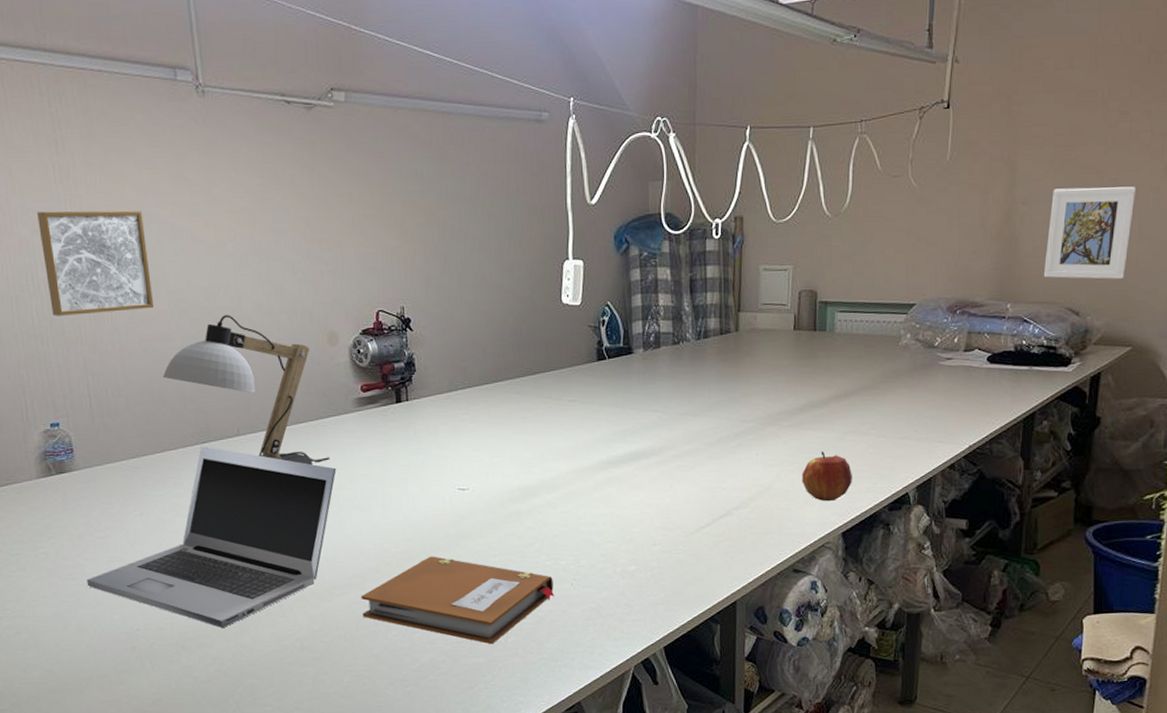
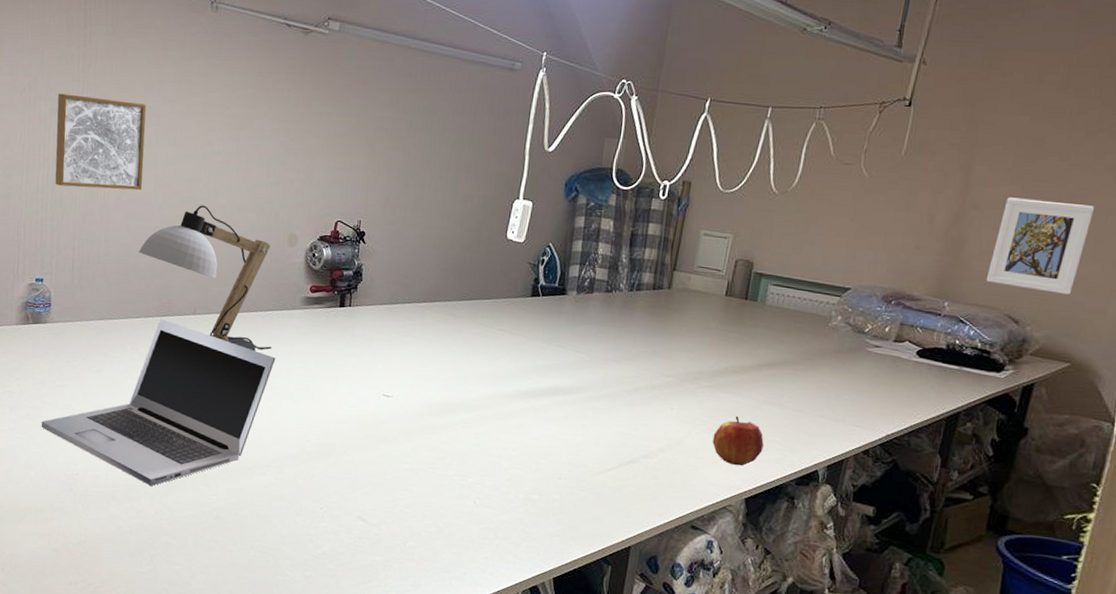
notebook: present [361,556,555,645] -> none [276,452,458,546]

